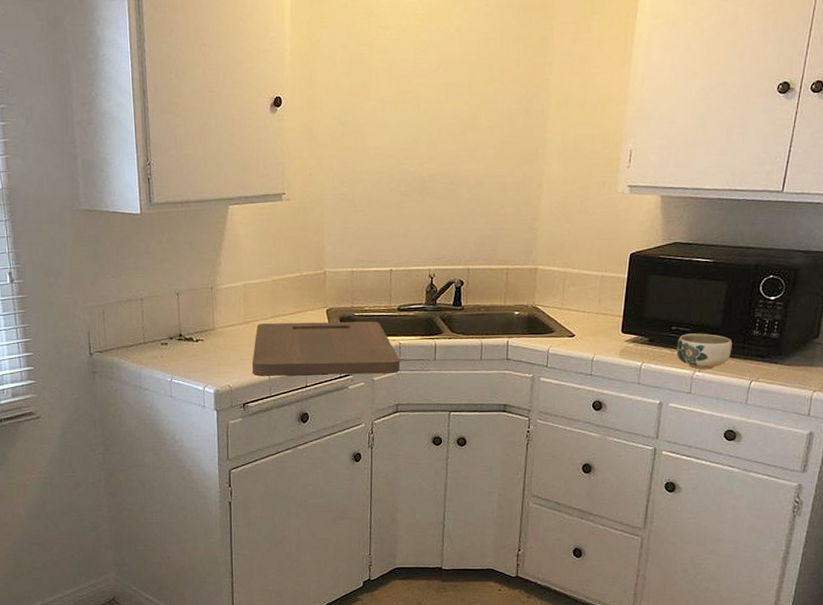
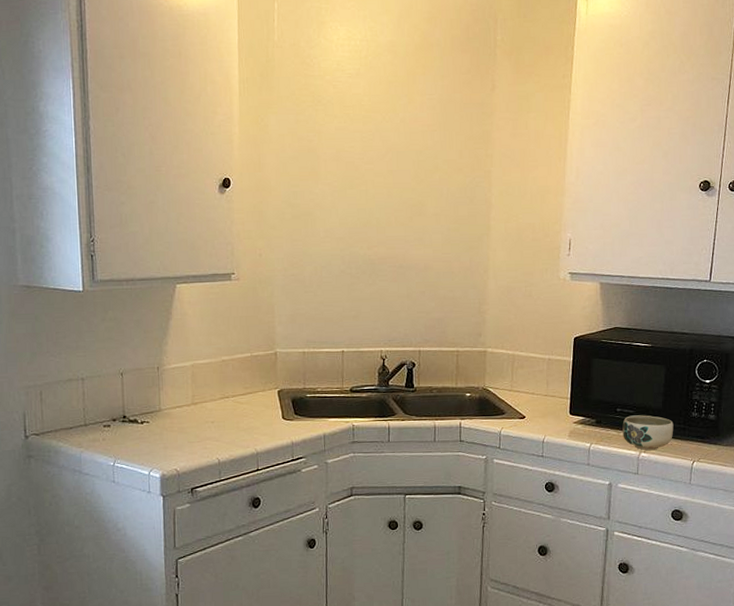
cutting board: present [252,321,401,376] -> none [201,402,354,460]

